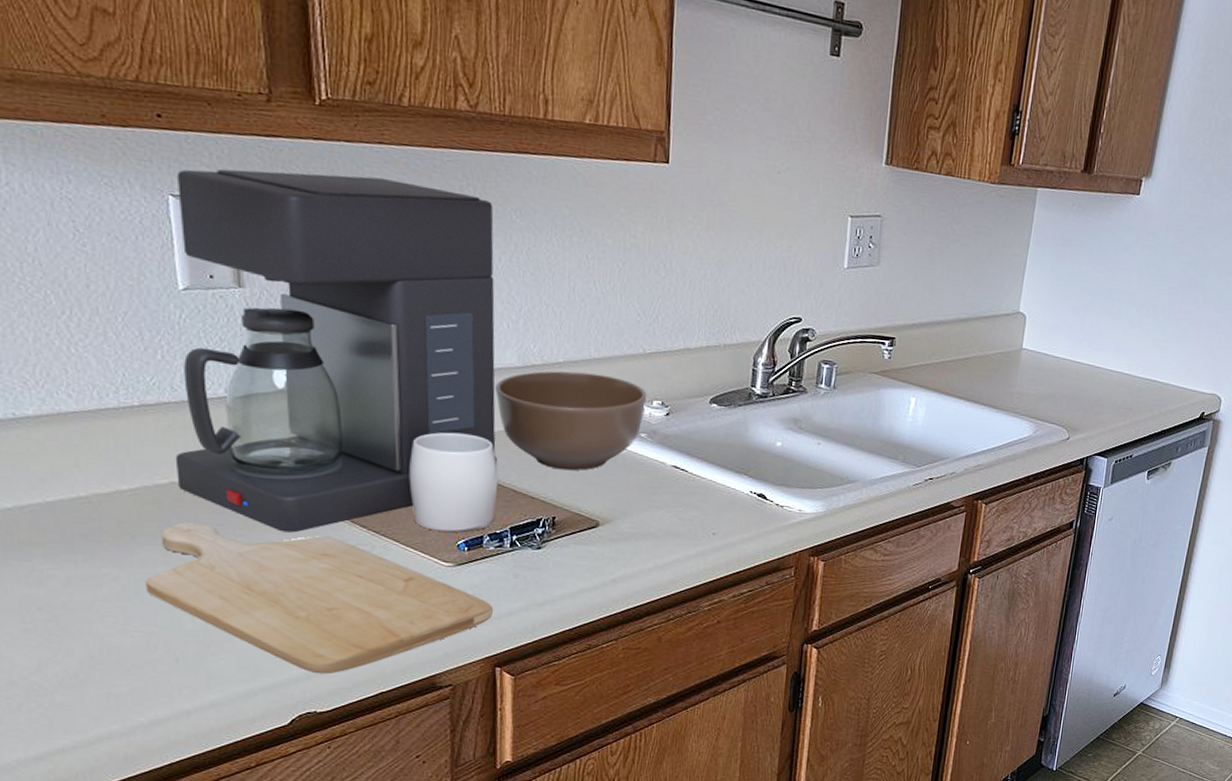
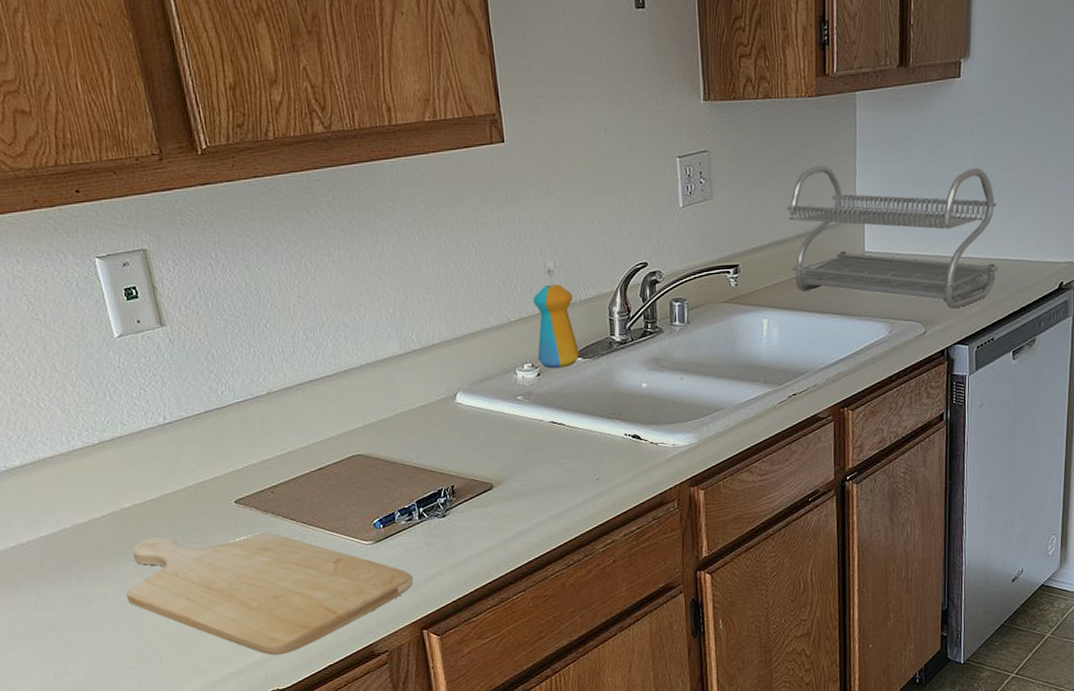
coffee maker: present [175,168,497,533] -> none [98,207,396,535]
mug: present [409,432,498,533] -> none [321,422,402,514]
bowl: present [495,371,648,471] -> none [384,348,518,442]
soap dispenser: none [669,295,717,412] -> present [532,259,580,369]
dish rack: none [948,253,1155,420] -> present [787,164,998,309]

